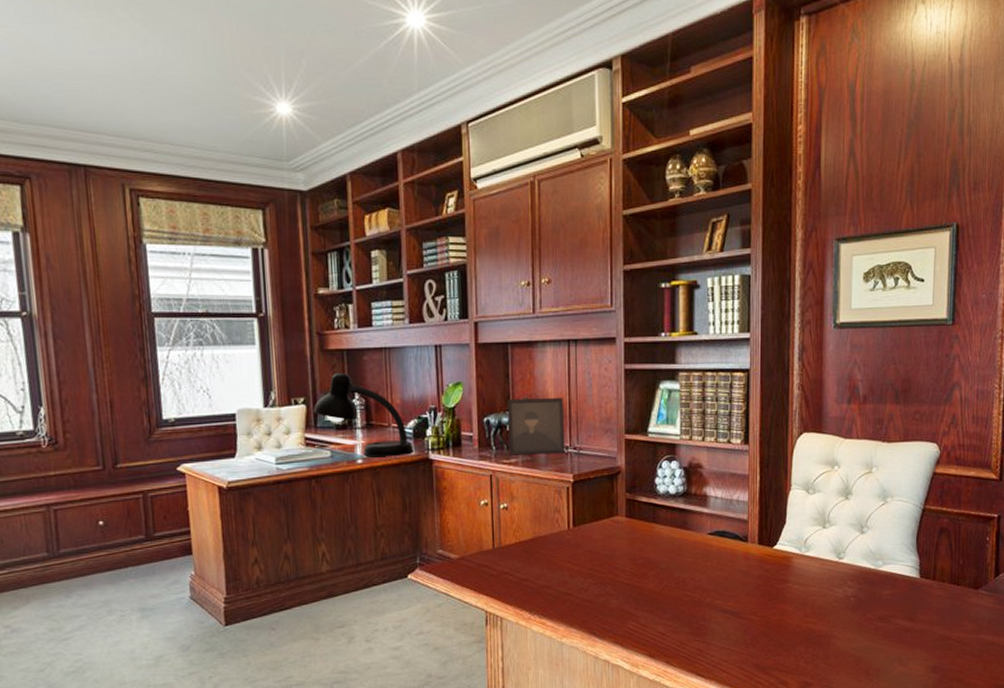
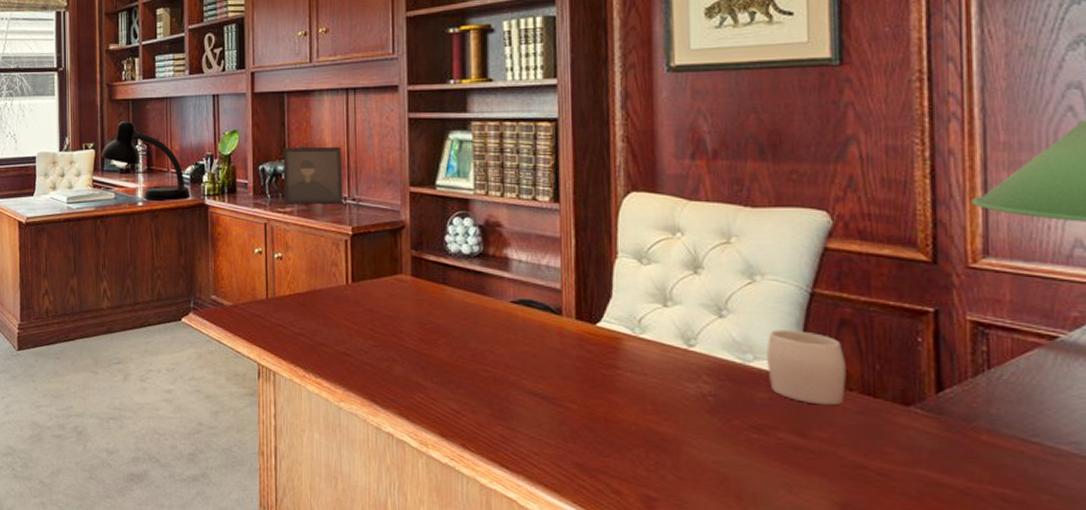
mug: none [891,539,942,595] -> present [767,329,846,406]

